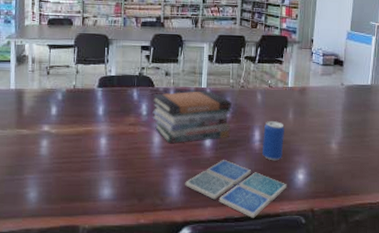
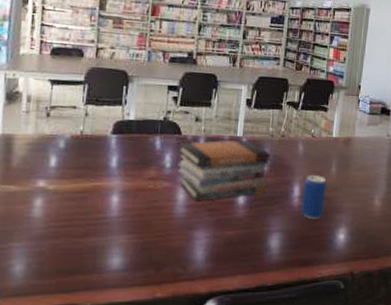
drink coaster: present [185,159,287,219] -> none [212,218,327,286]

